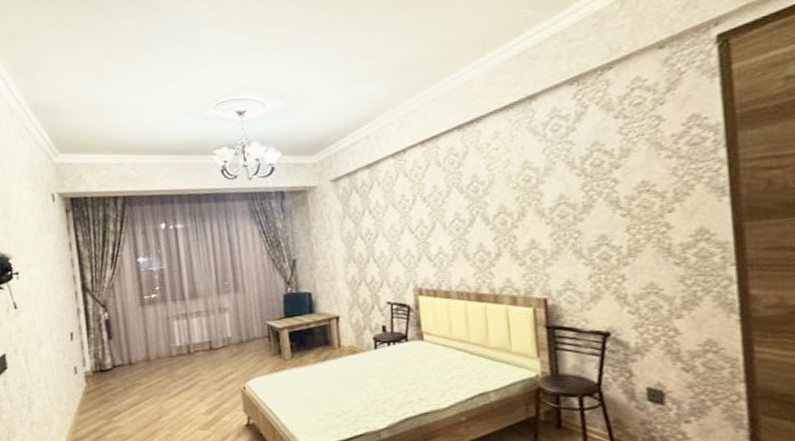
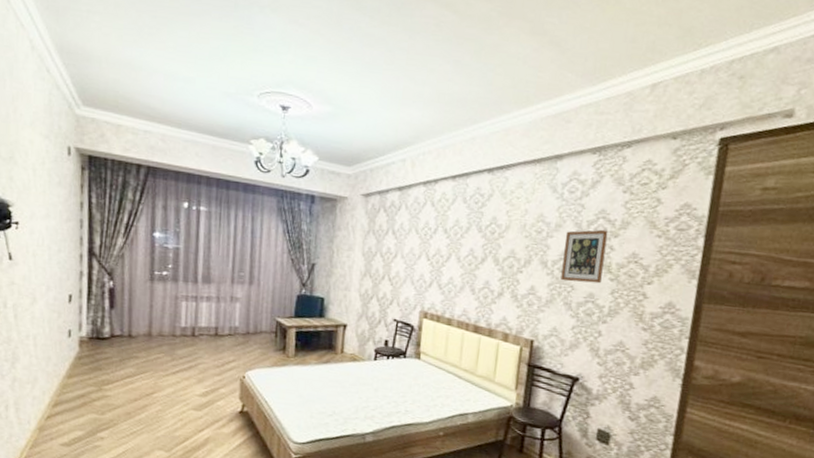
picture frame: none [558,162,611,228] -> present [560,229,609,284]

